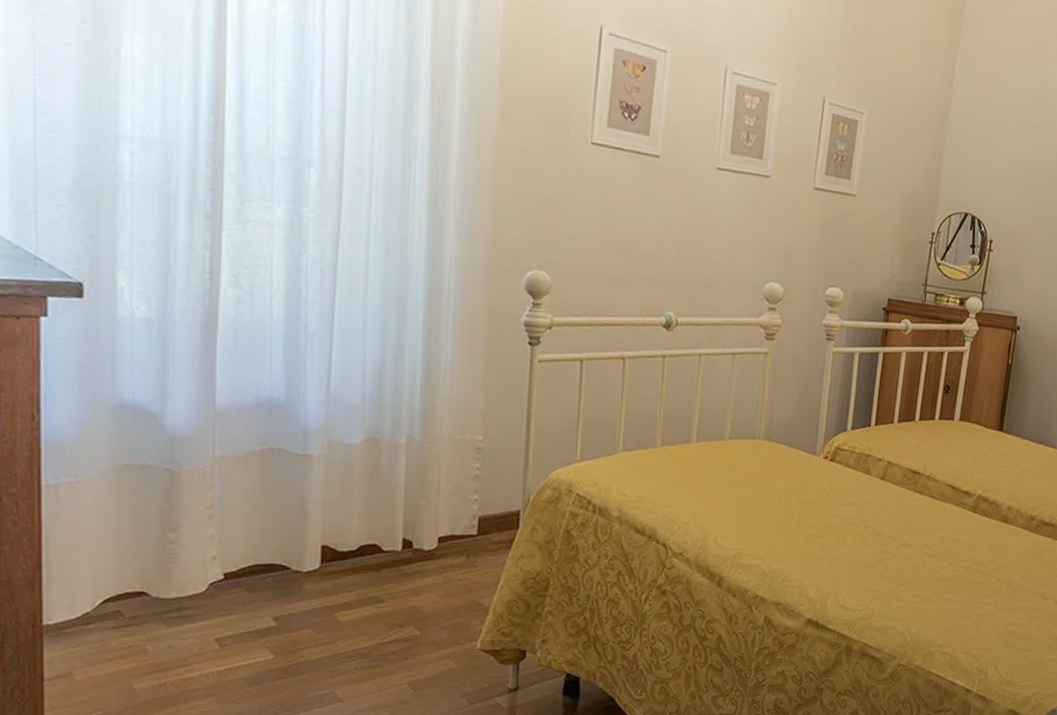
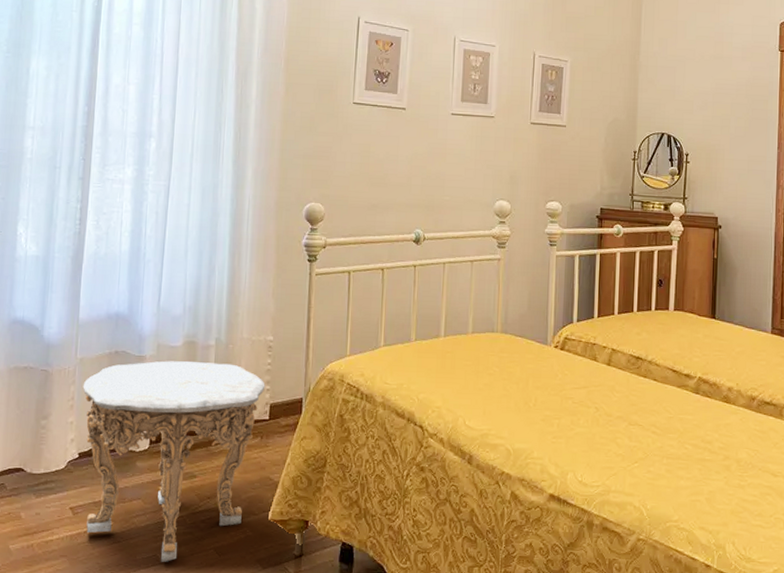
side table: none [225,462,473,700] -> present [83,361,265,562]

